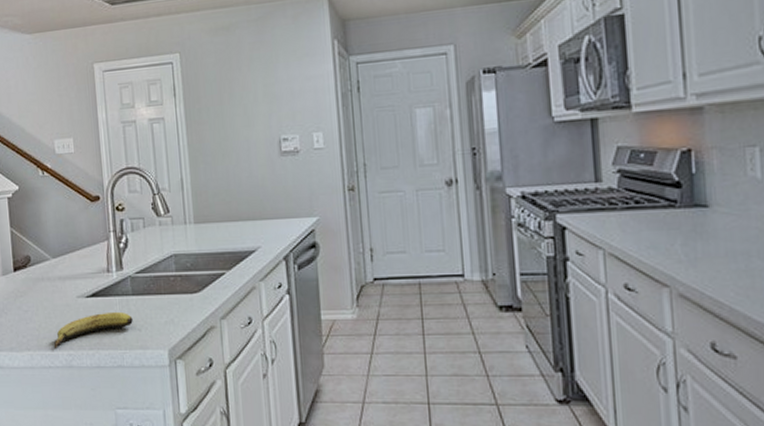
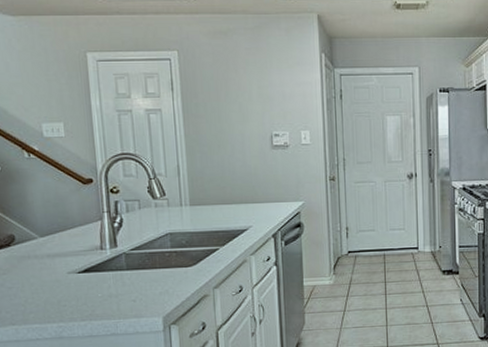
banana: present [53,311,133,350] -> none [41,285,127,323]

